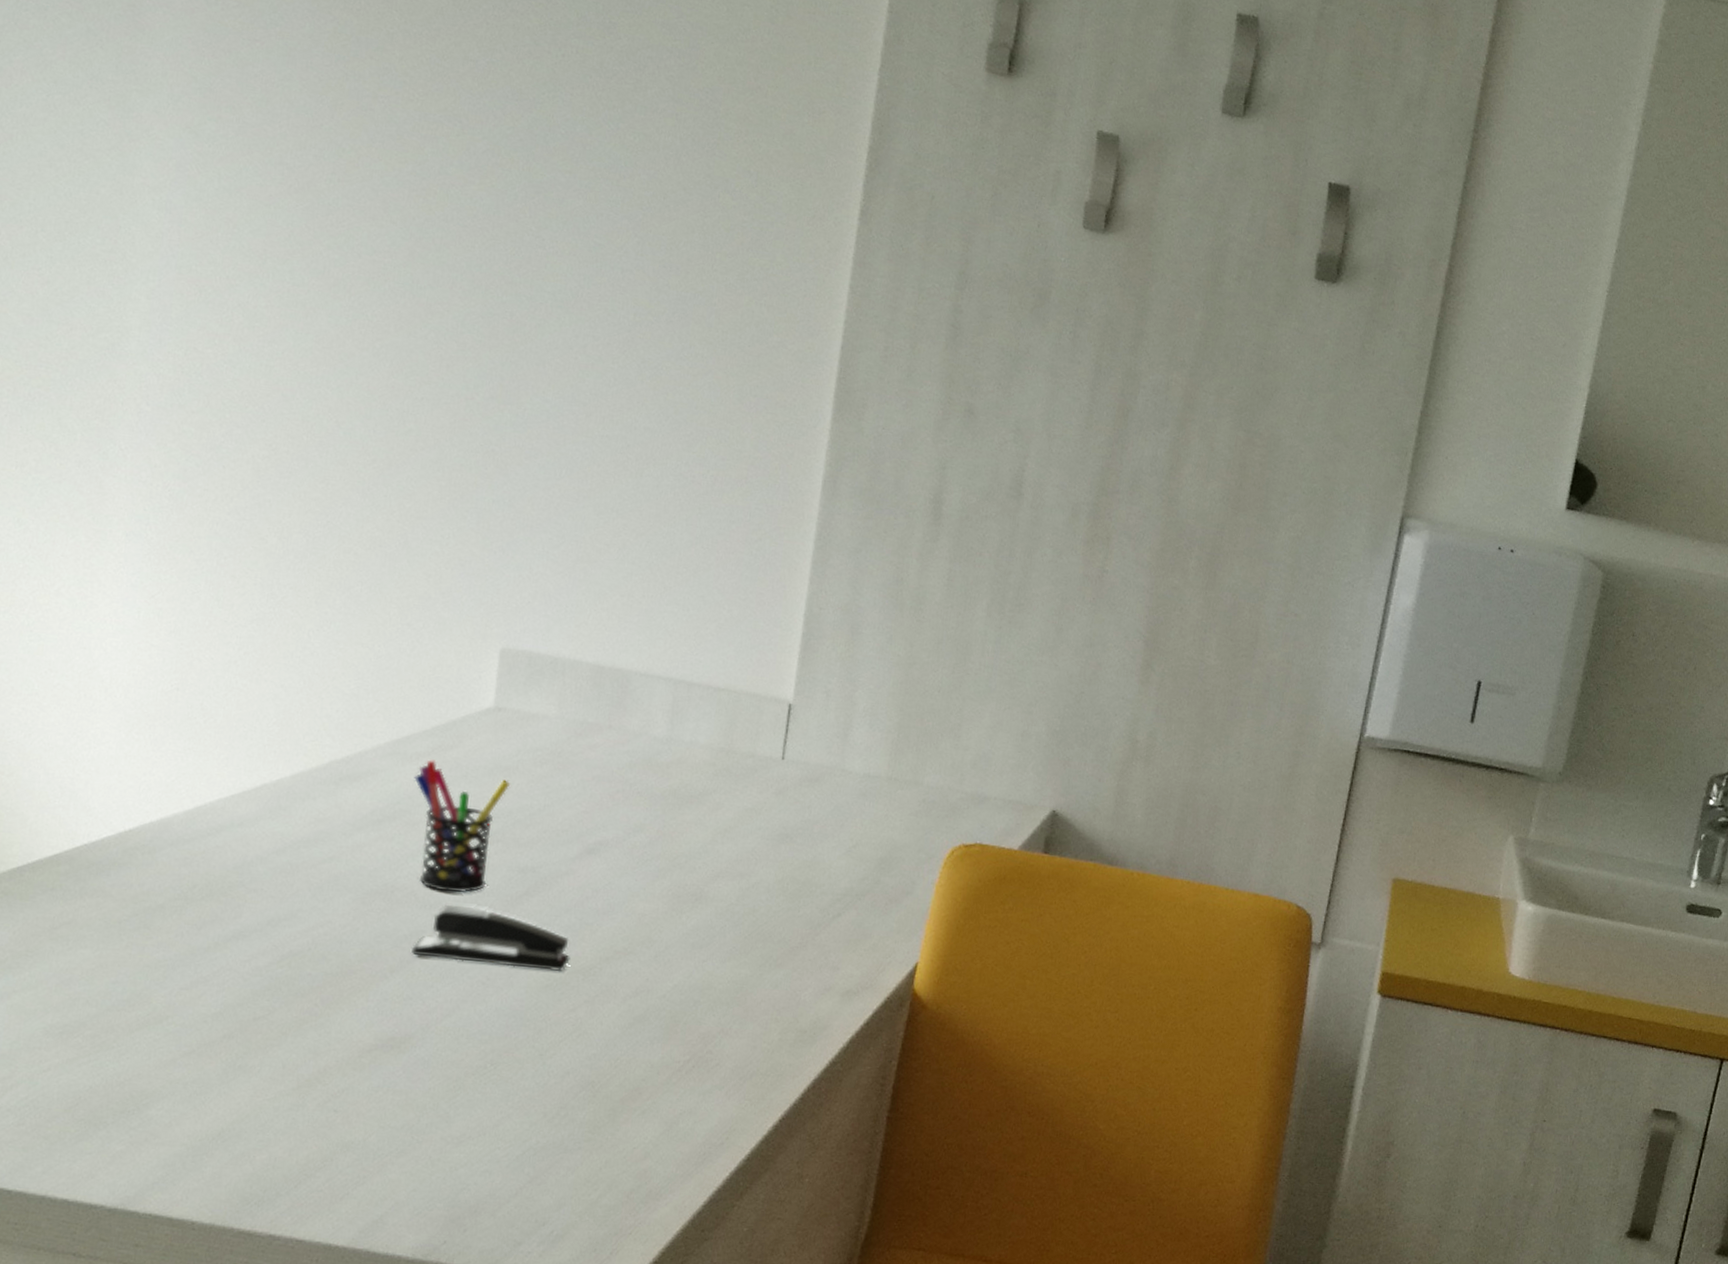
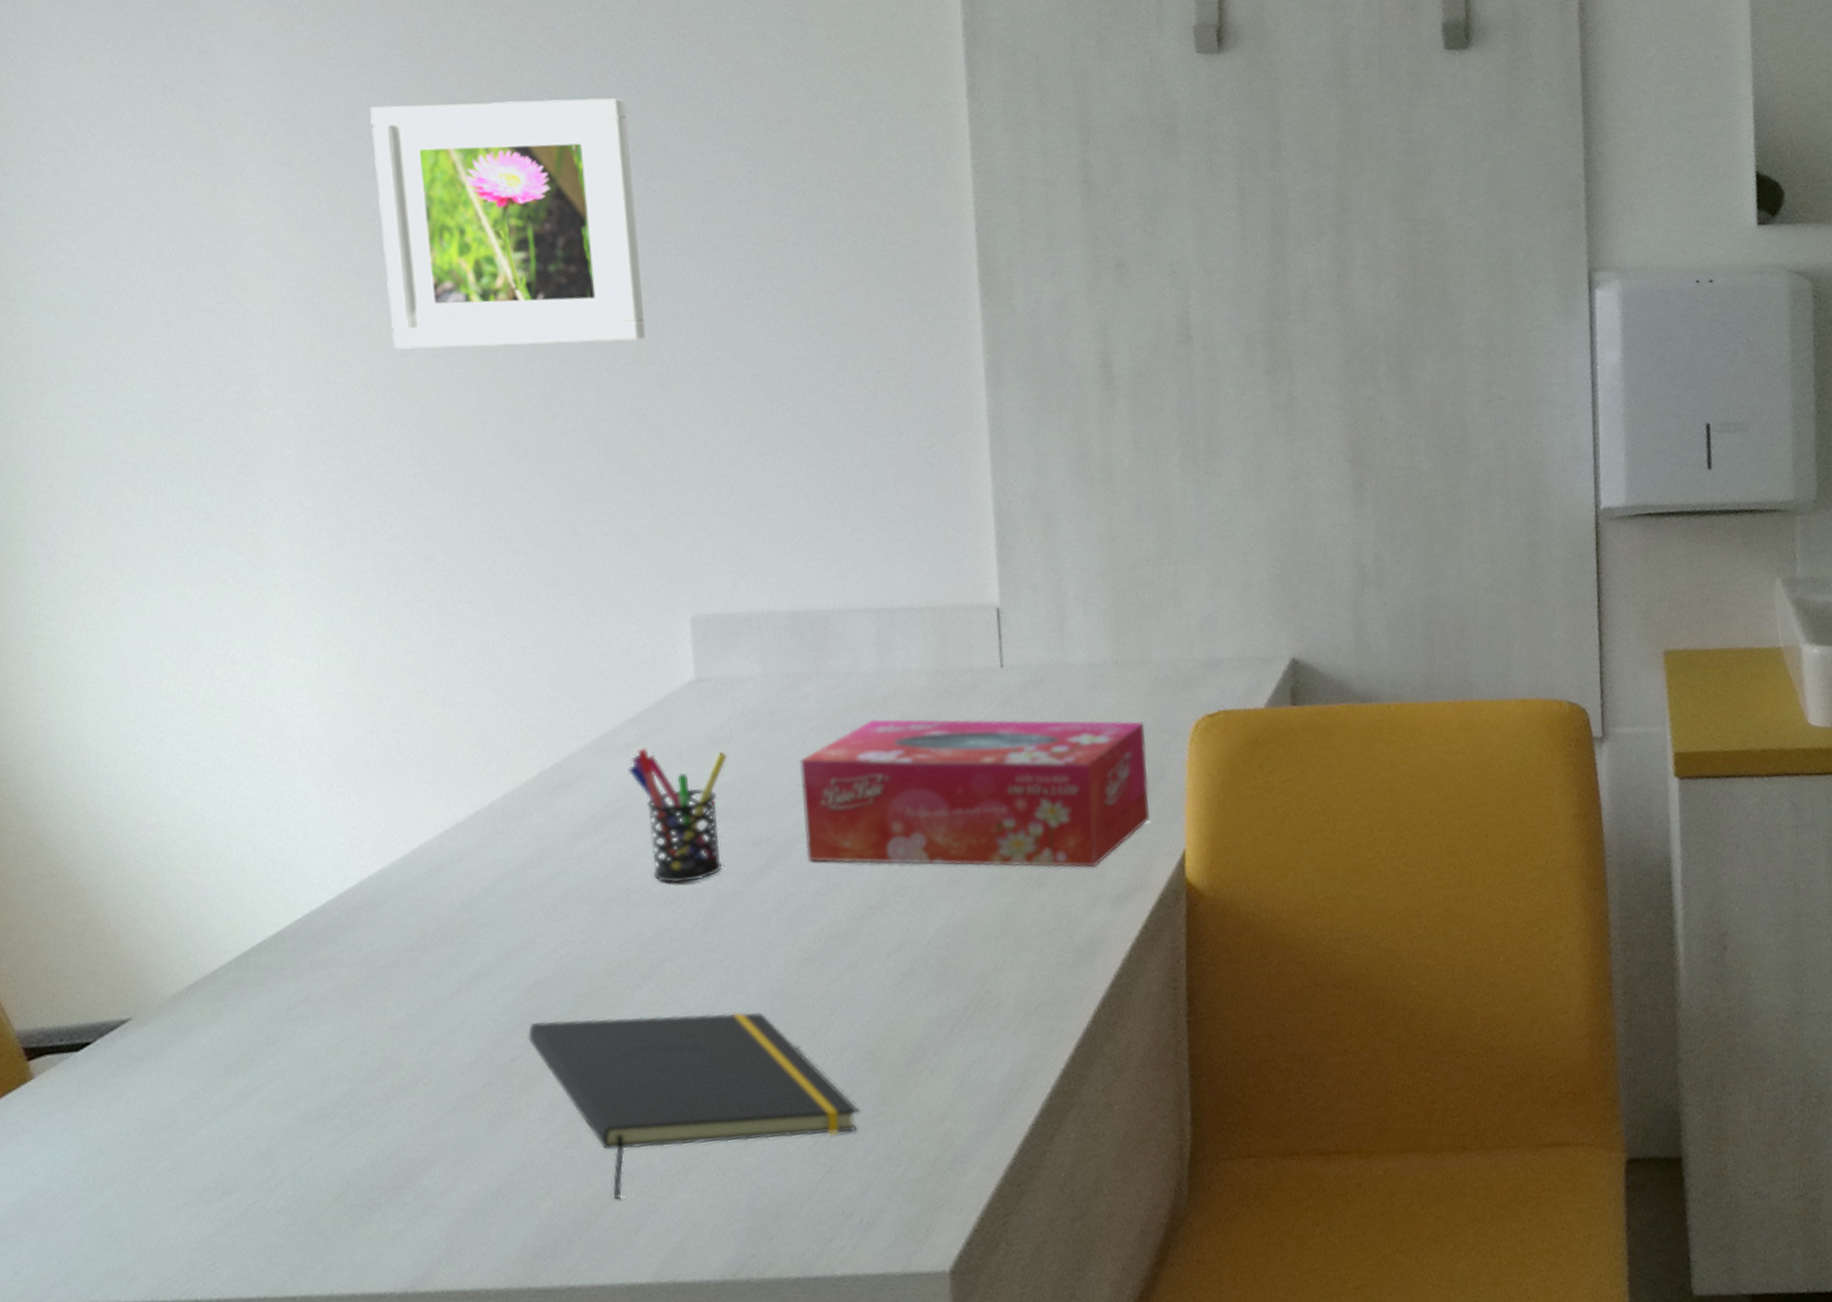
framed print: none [265,96,533,379] -> present [370,97,646,350]
notepad: none [273,990,571,1165] -> present [528,1012,860,1199]
stapler: present [411,904,570,971] -> none [658,892,824,956]
tissue box: none [566,781,905,960] -> present [800,718,1150,868]

